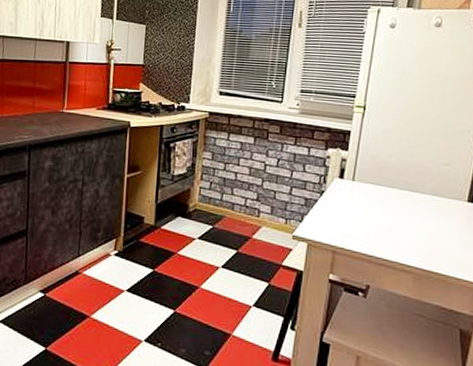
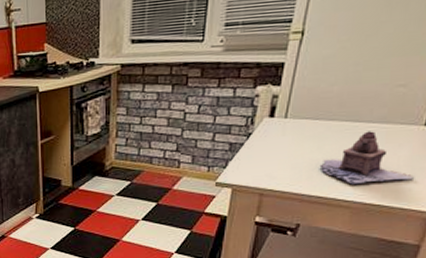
teapot: none [384,201,465,251] -> present [319,131,415,185]

